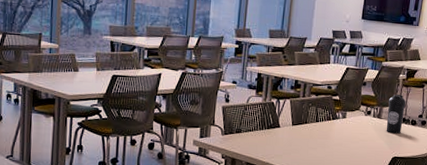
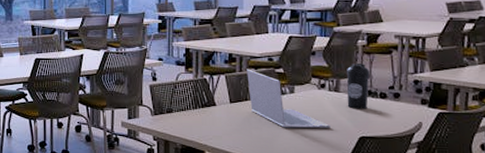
laptop: none [308,95,371,149] -> present [247,69,330,129]

